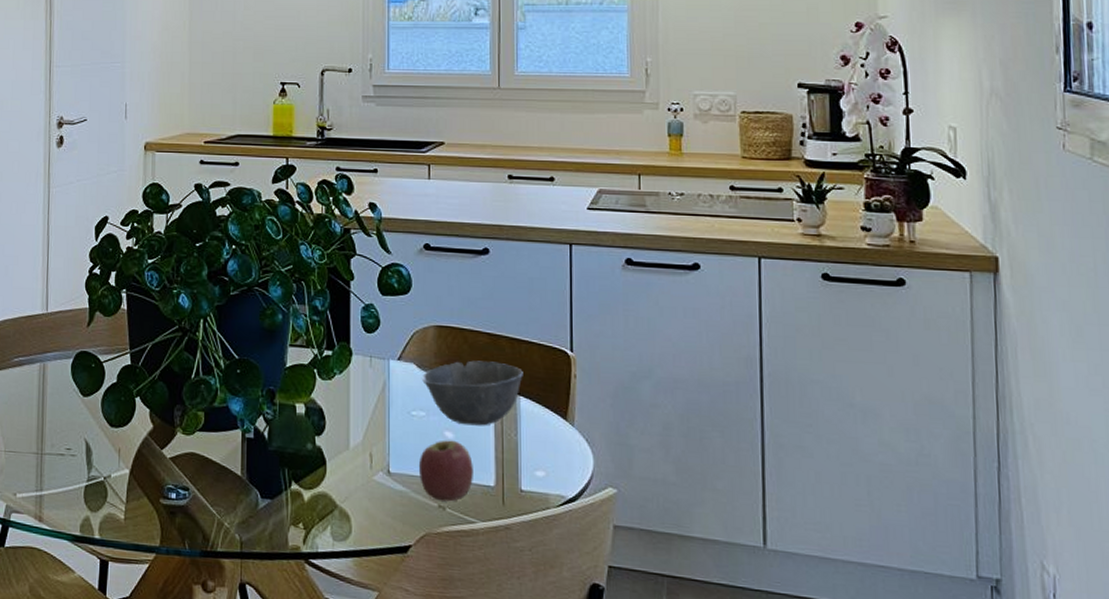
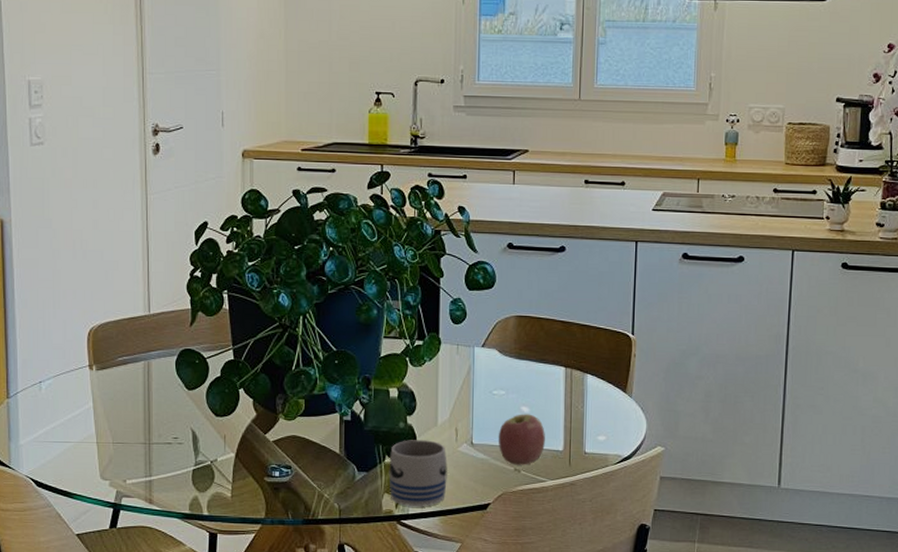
mug: none [295,464,361,545] -> present [389,440,447,507]
bowl: present [422,360,523,426] -> none [503,345,591,401]

